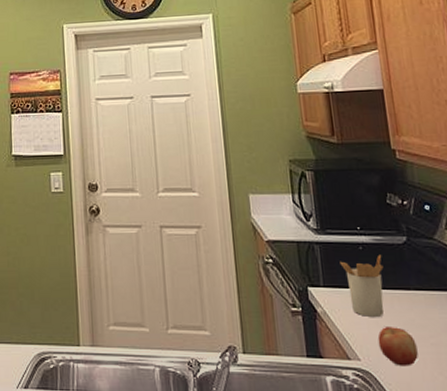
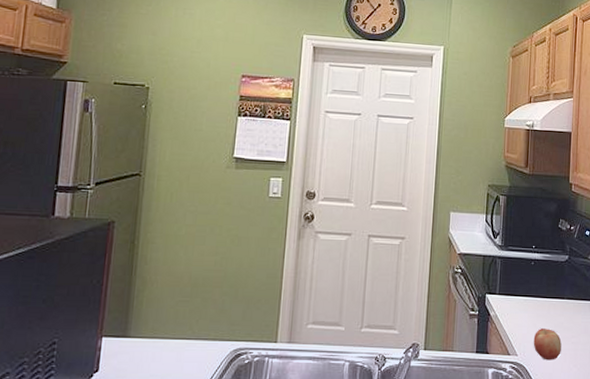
utensil holder: present [340,254,384,317] -> none [515,269,548,320]

